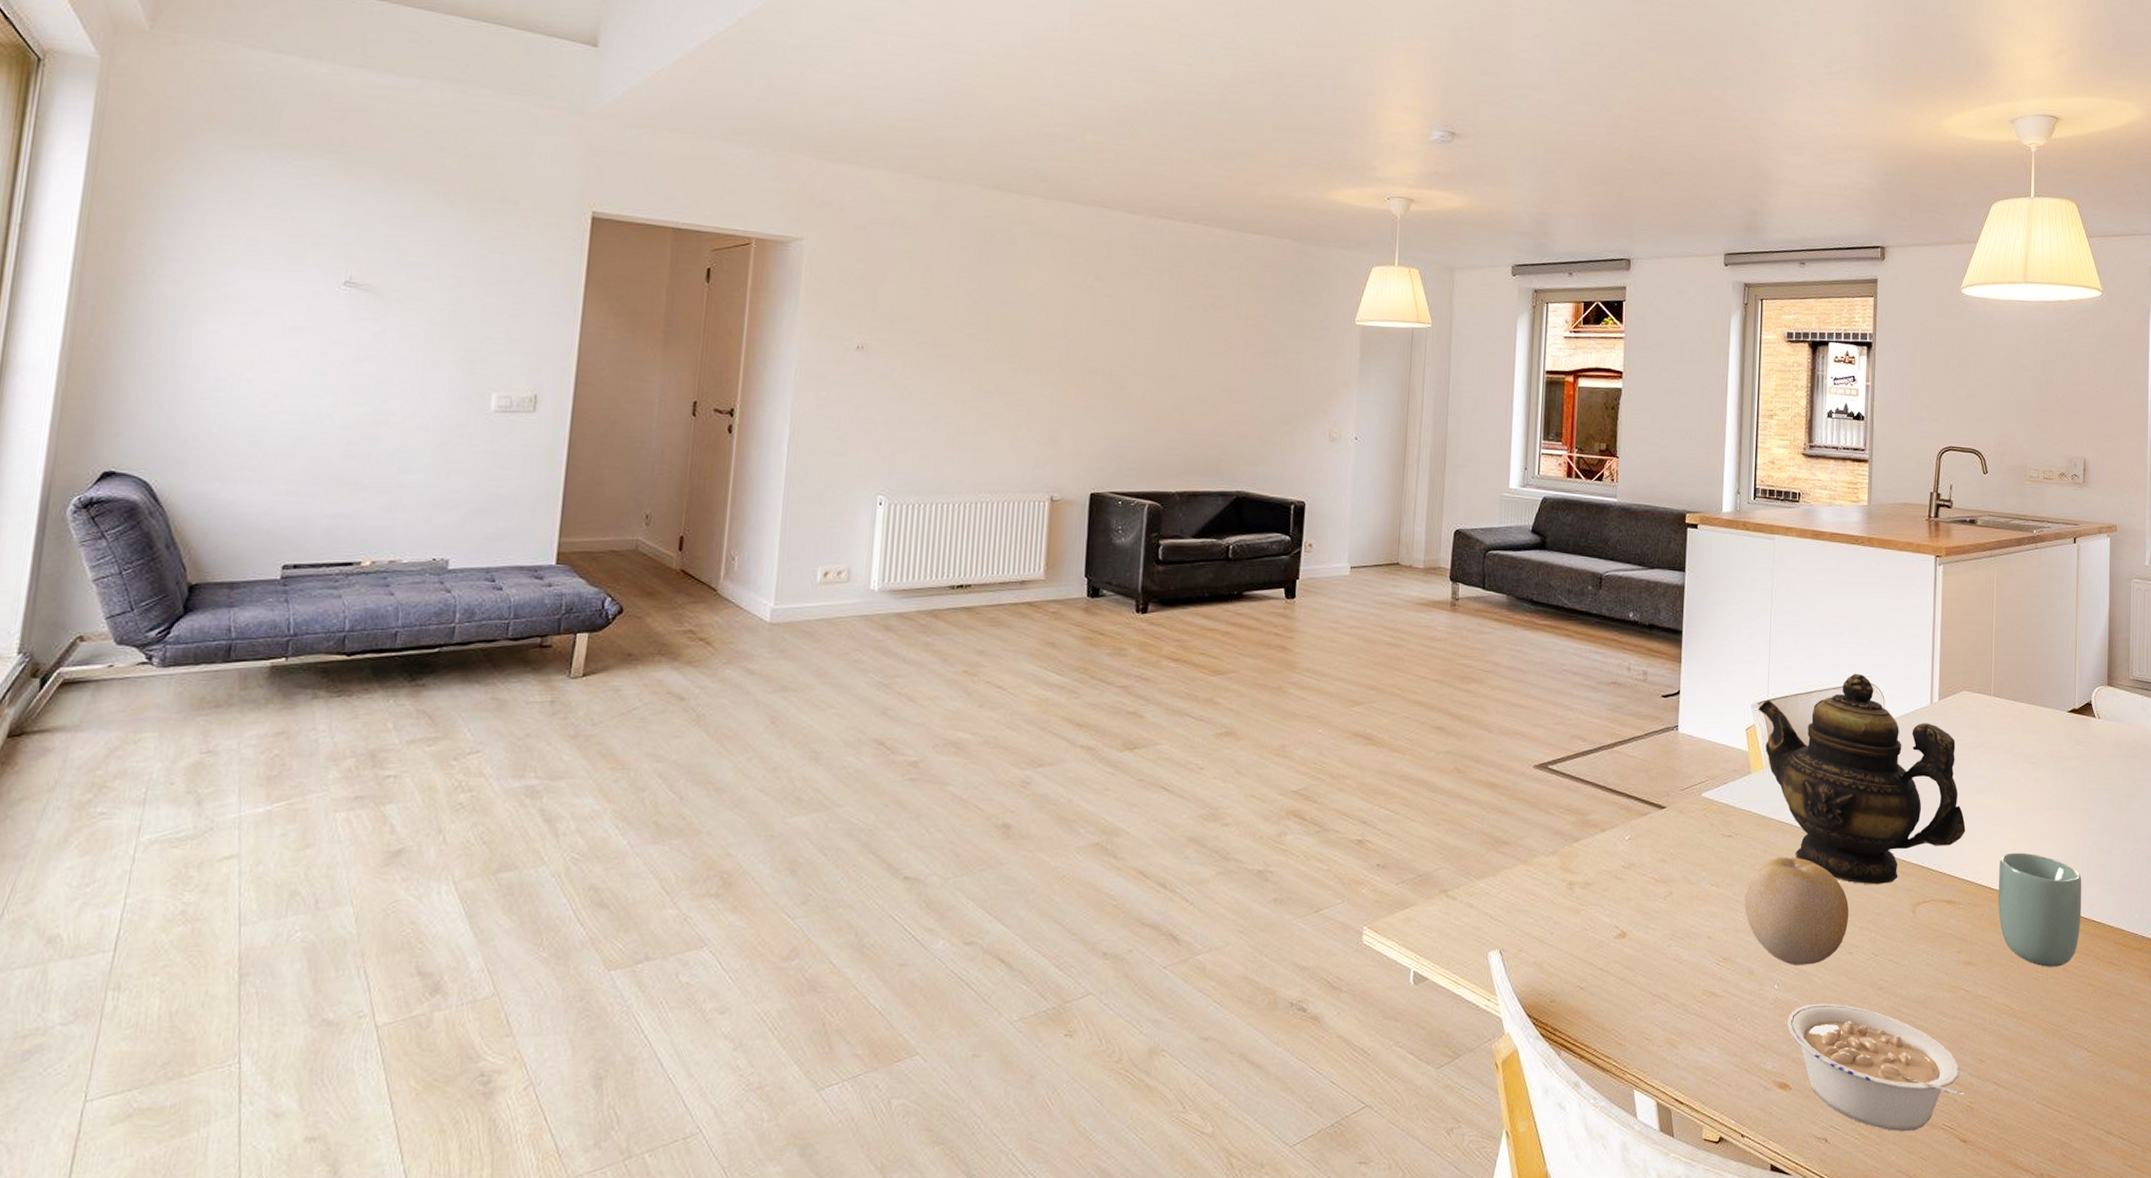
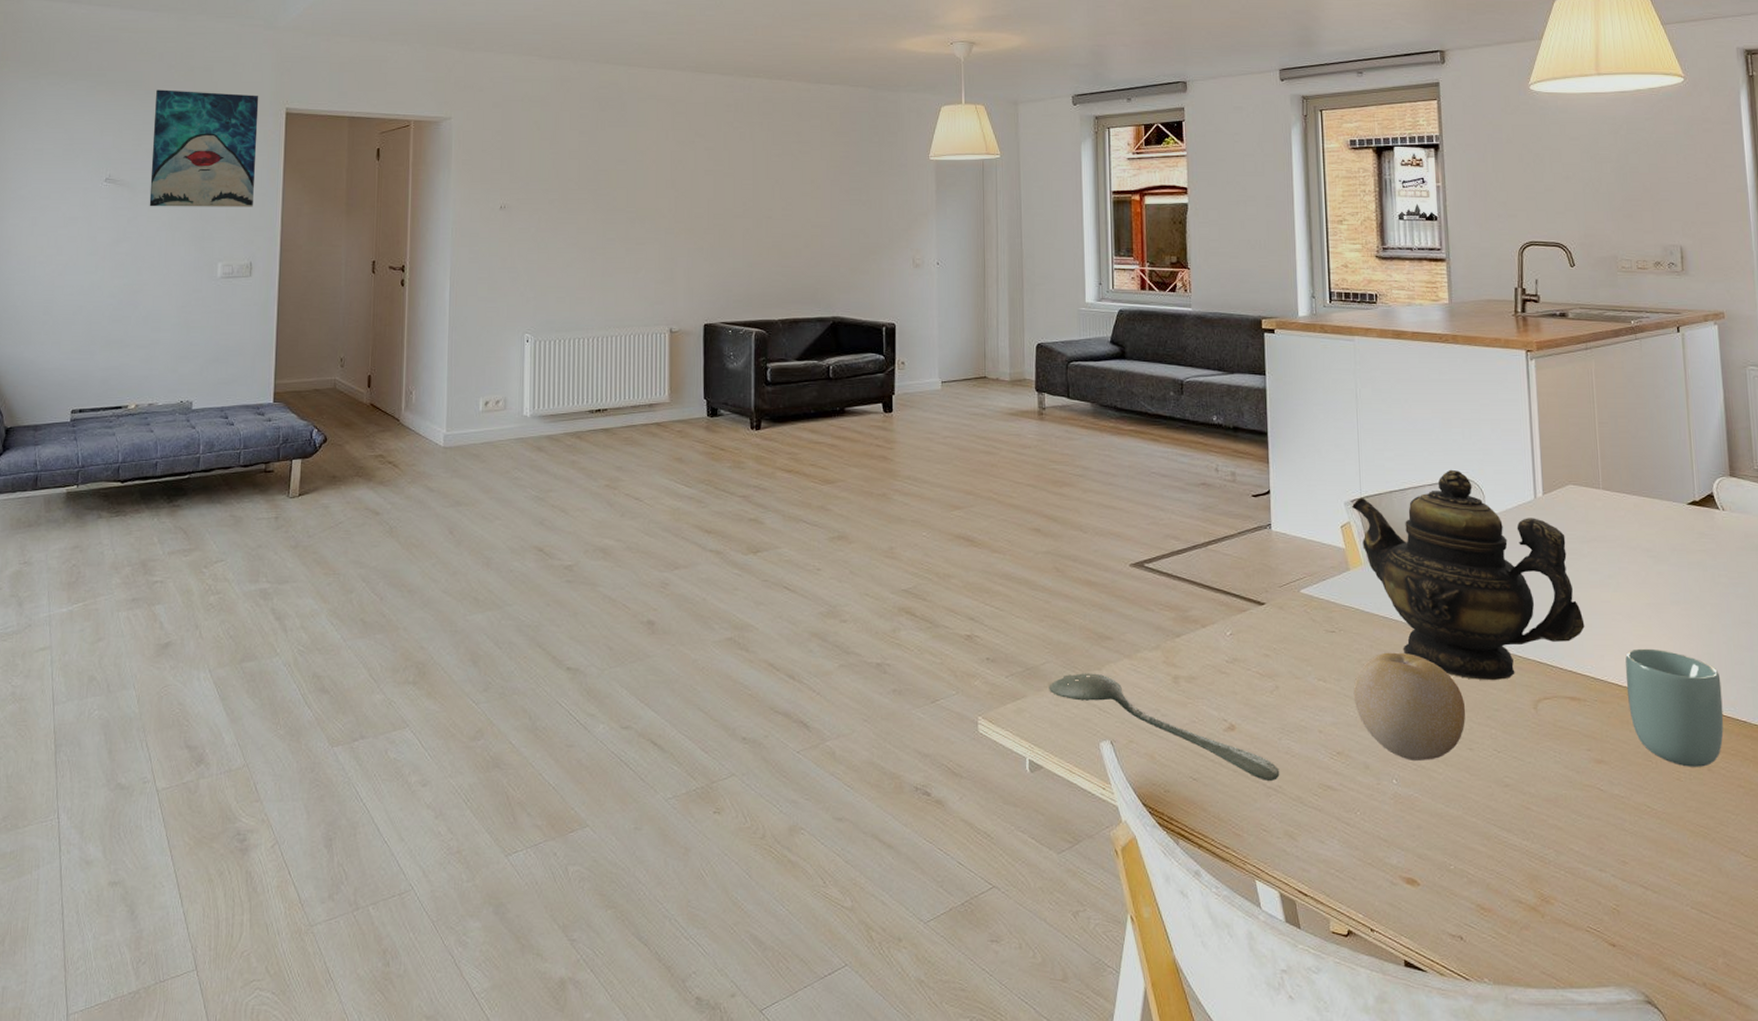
wall art: none [403,176,558,329] -> present [149,89,259,207]
spoon: none [1440,880,1667,988] -> present [1049,673,1280,781]
legume: present [1786,1003,1965,1131] -> none [1409,799,1610,932]

